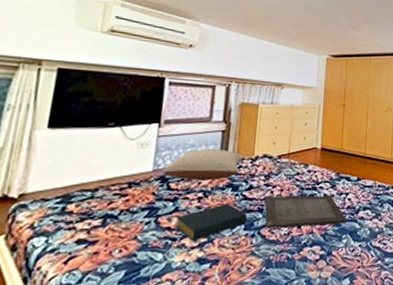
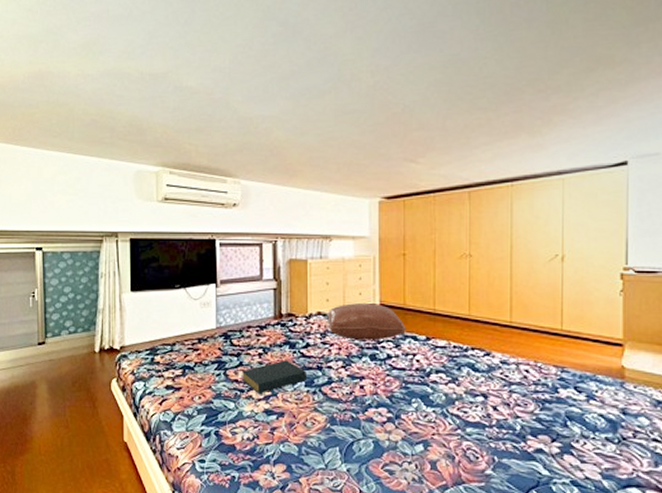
pillow: present [163,149,244,181] -> none [225,307,298,338]
serving tray: present [265,195,347,228] -> none [323,353,416,387]
pillow: none [273,147,342,181] -> present [327,303,406,340]

